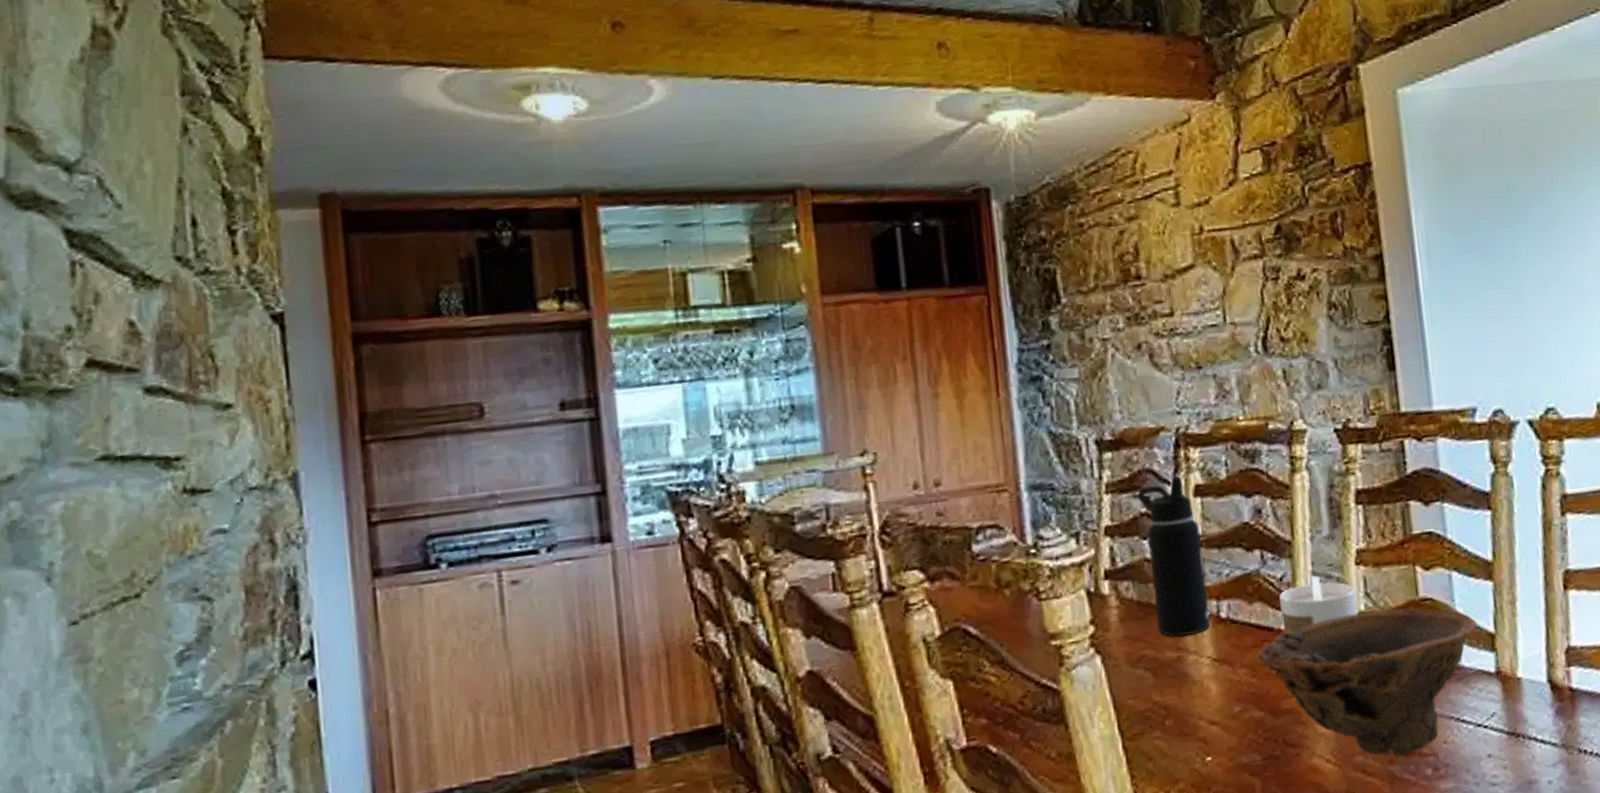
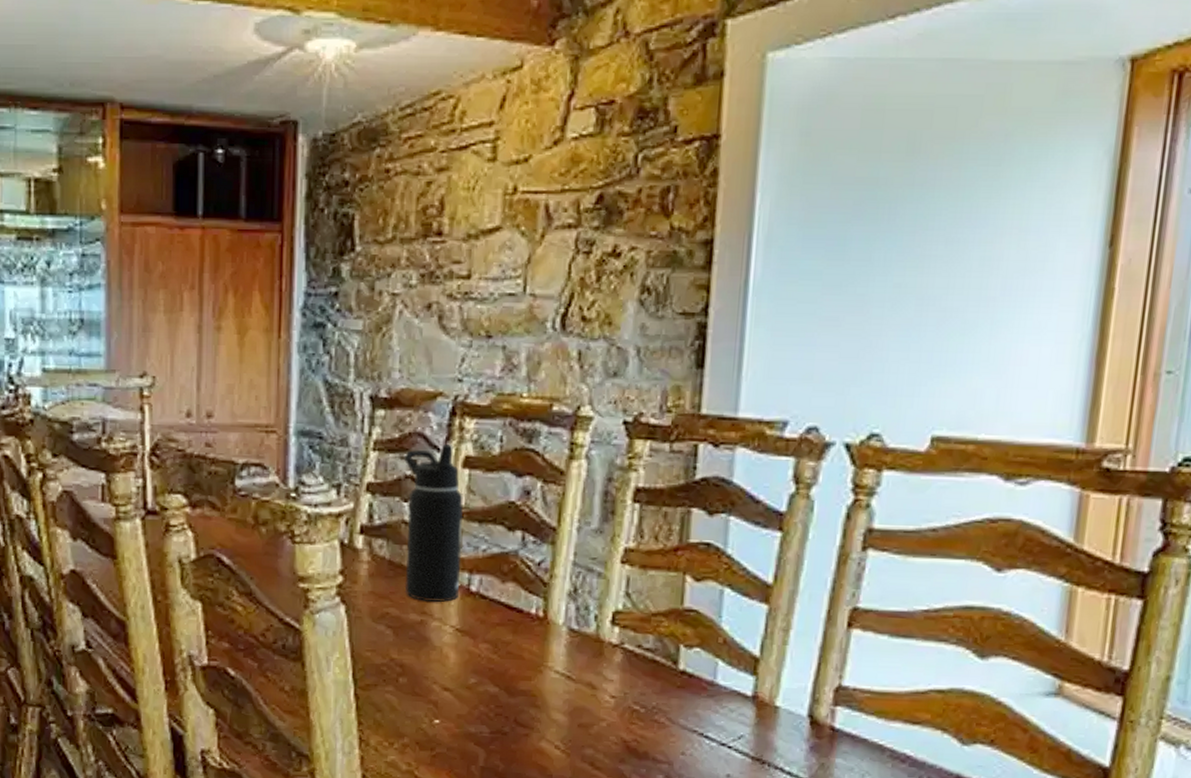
bowl: present [1258,607,1477,756] -> none [502,611,742,758]
candle: present [1279,576,1358,634] -> none [532,566,616,619]

